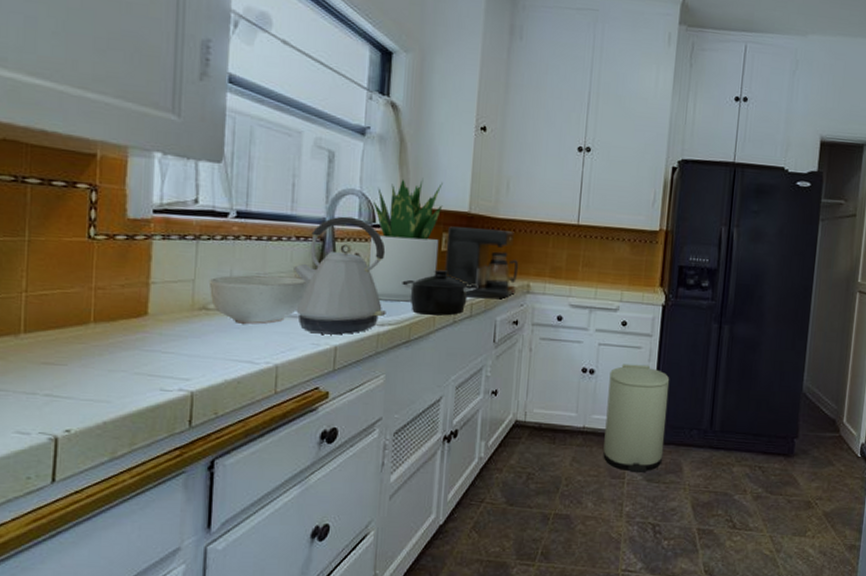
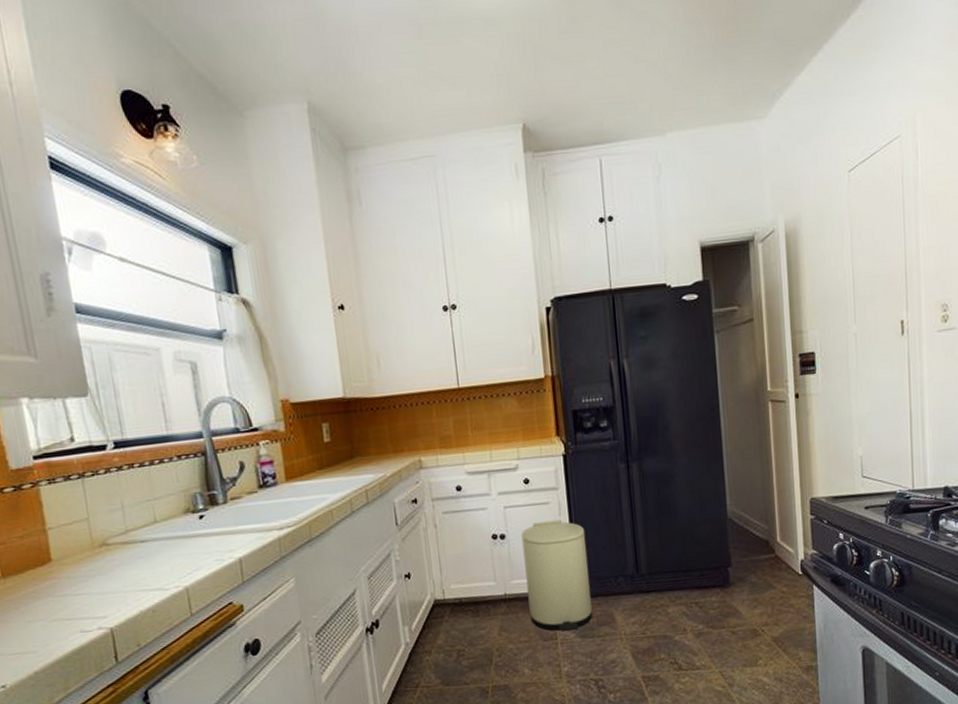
bowl: present [208,275,308,325] -> none [102,496,200,553]
kettle: present [294,216,386,335] -> none [181,425,283,550]
planter: present [368,177,443,302] -> none [246,371,325,504]
saucepan: present [402,269,477,316] -> none [291,461,368,511]
coffee maker: present [444,226,519,300] -> none [326,408,408,483]

